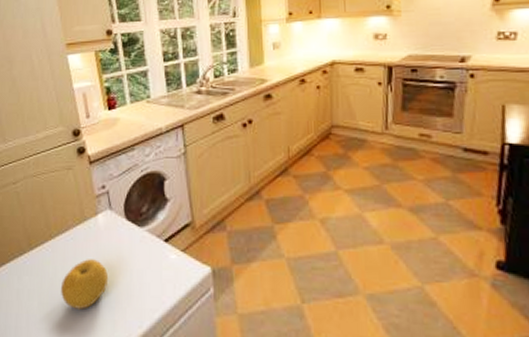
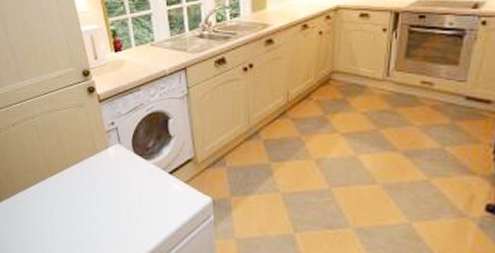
fruit: present [61,259,109,310] -> none [79,186,120,228]

